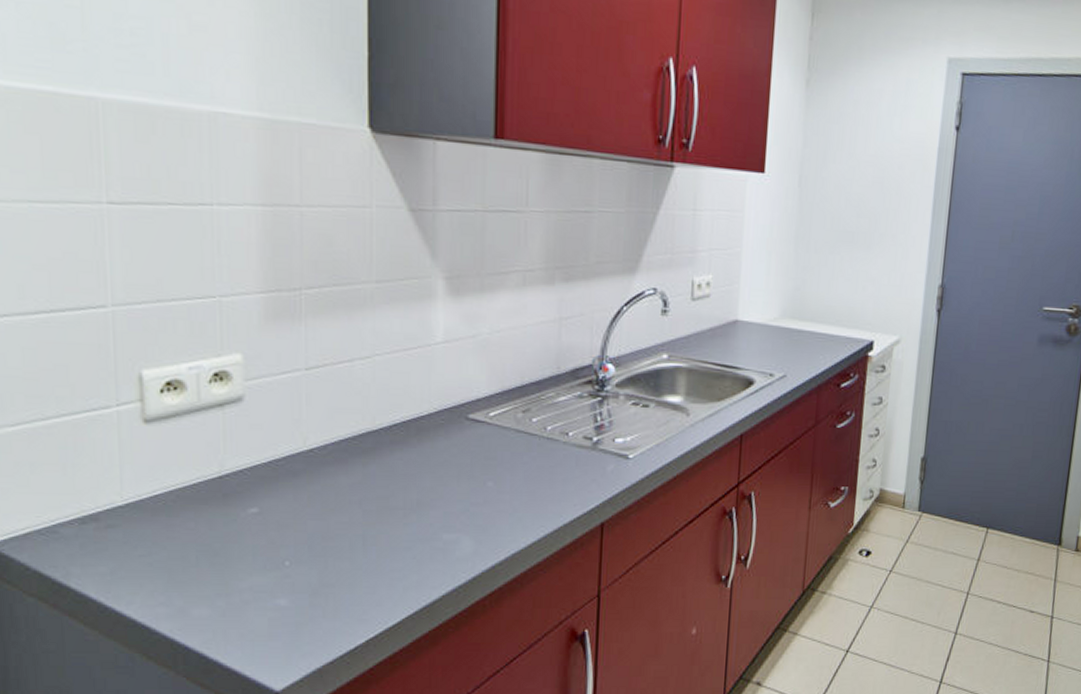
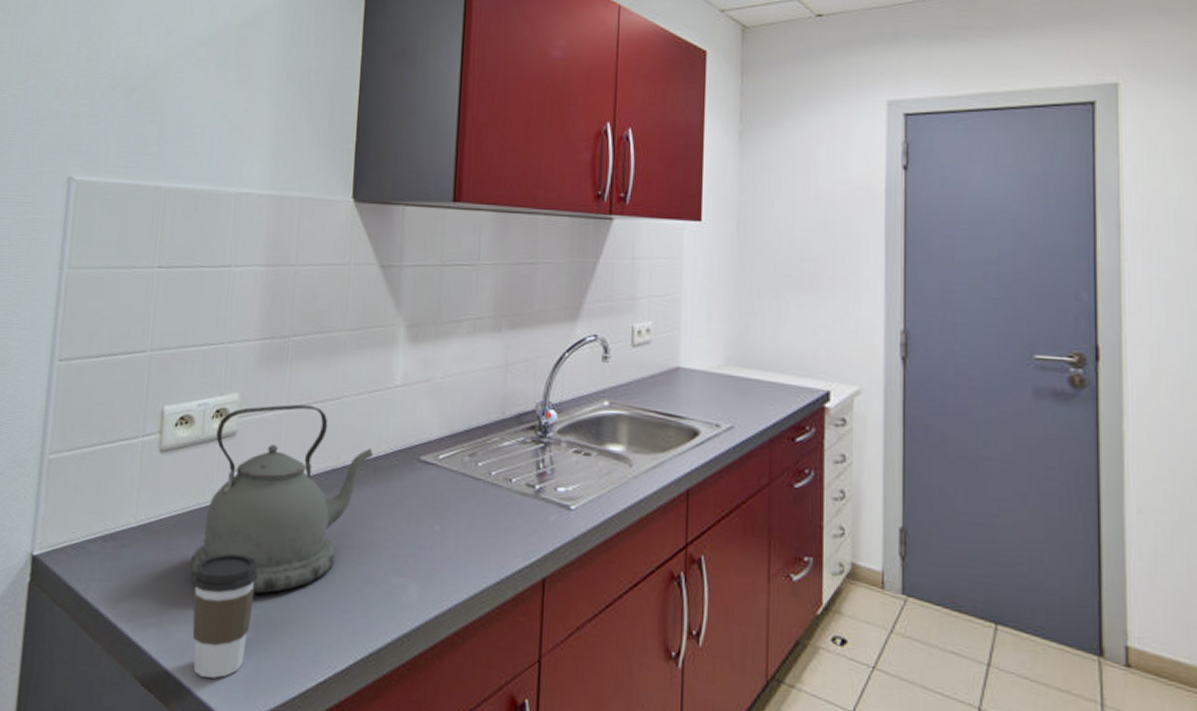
kettle: none [200,364,414,562] -> present [189,404,373,594]
coffee cup: none [206,524,287,648] -> present [192,553,258,678]

